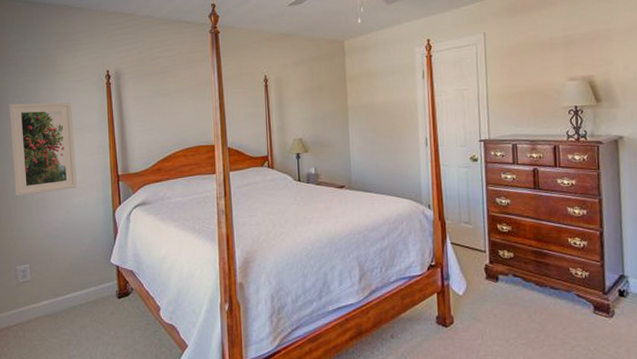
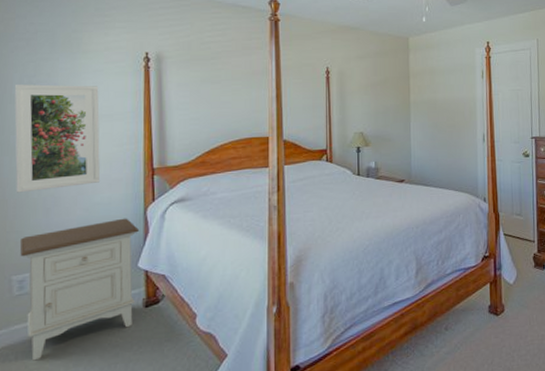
nightstand: none [20,219,111,338] -> present [19,218,140,361]

